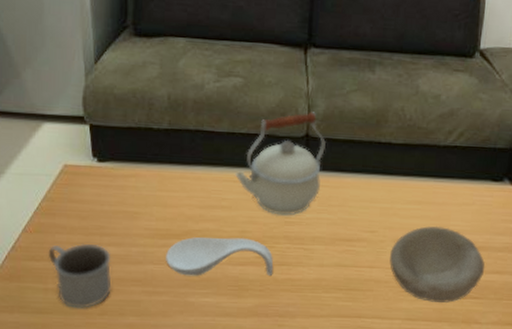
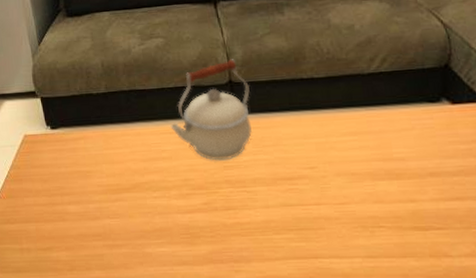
mug: present [48,243,112,308] -> none [20,204,77,265]
spoon rest: present [166,237,274,276] -> none [119,186,221,227]
bowl: present [389,225,485,303] -> none [335,155,443,236]

